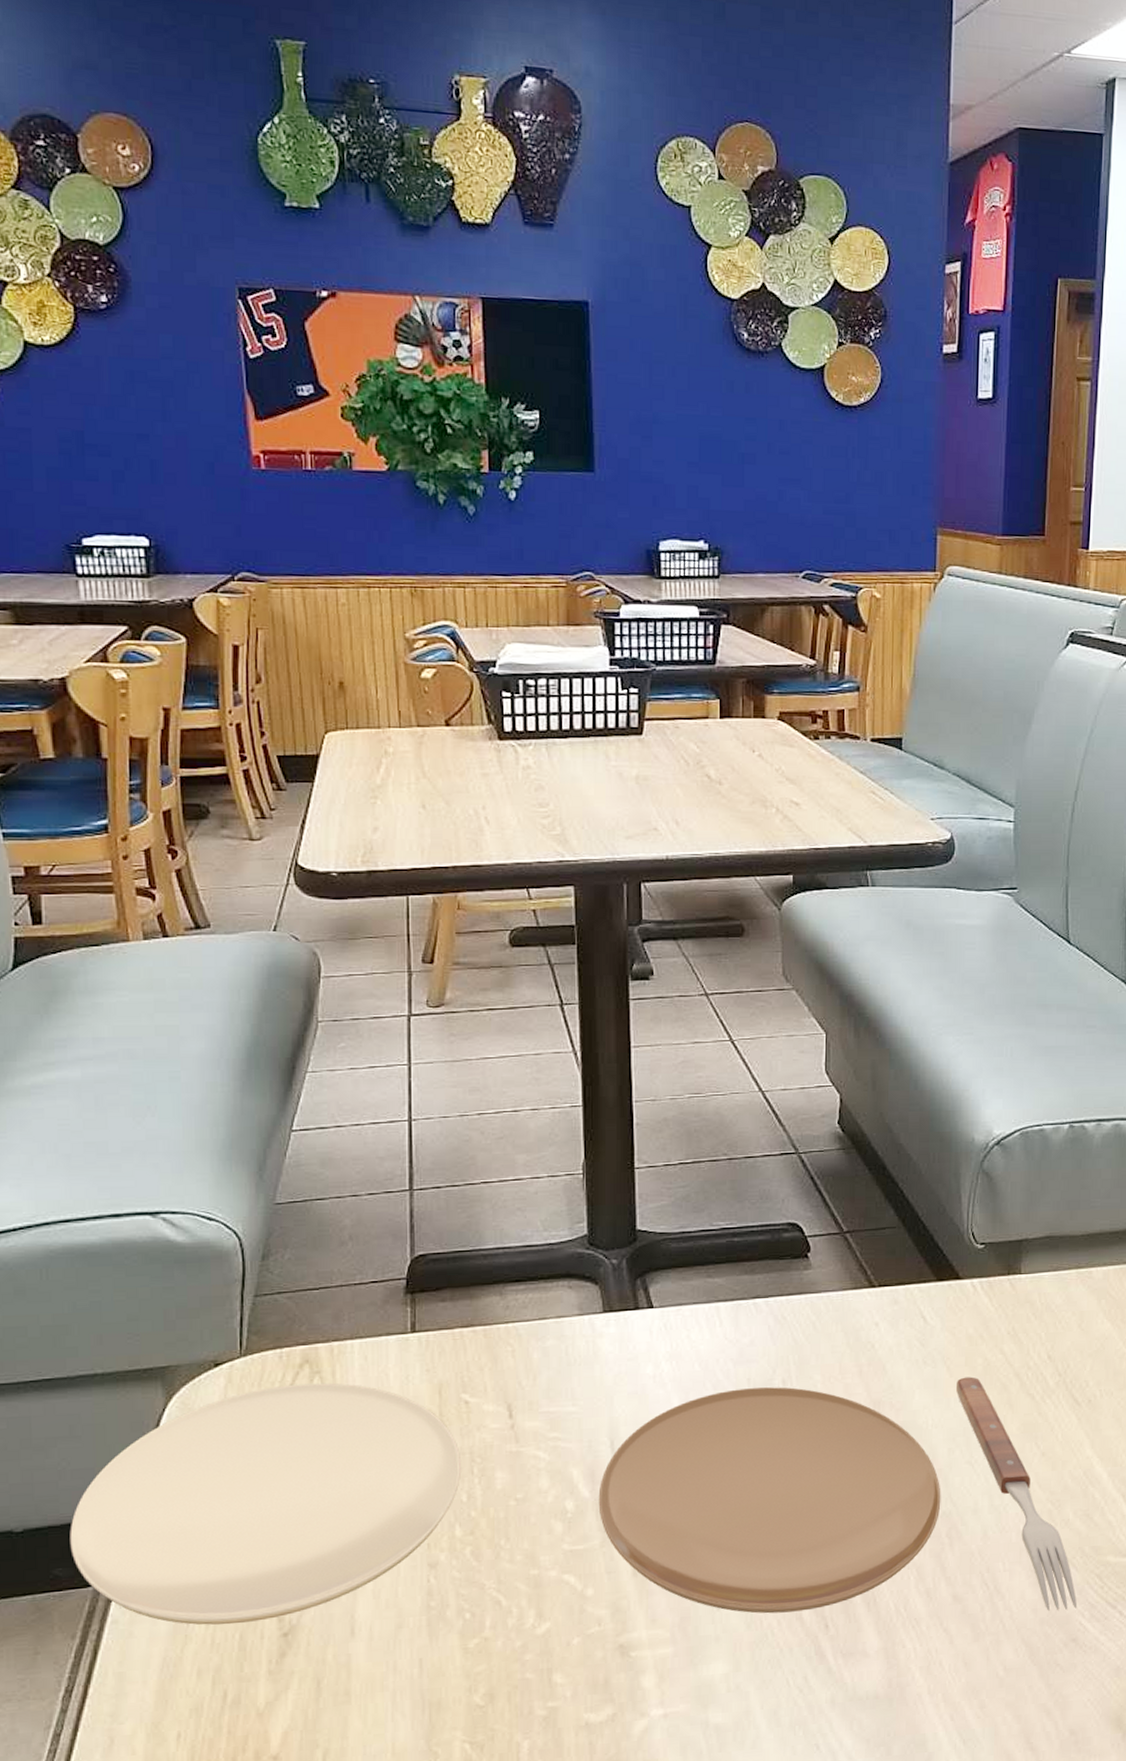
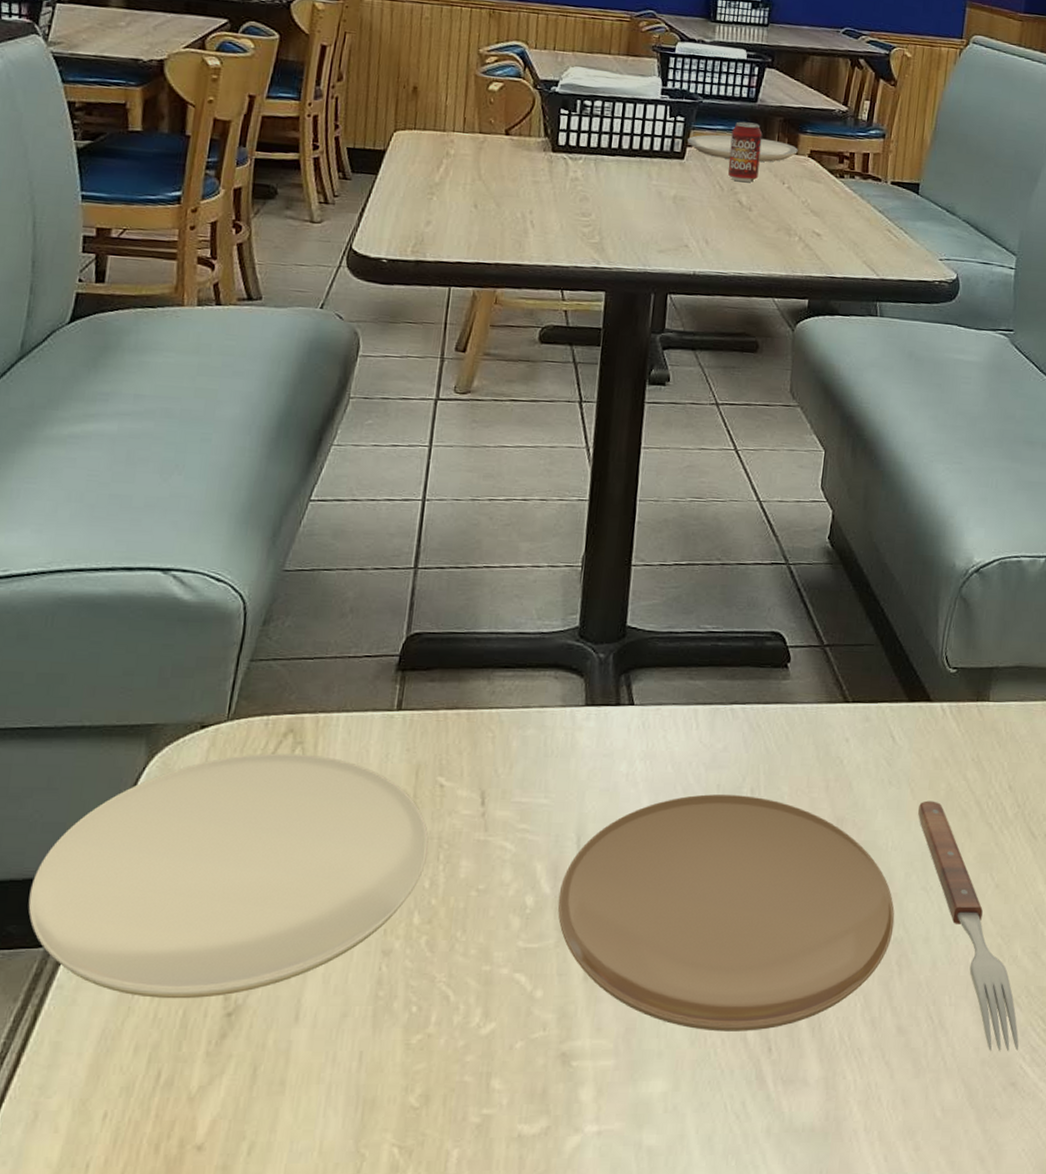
plate: none [643,703,766,731] -> present [686,134,798,162]
soda can: none [691,687,725,754] -> present [727,121,763,183]

